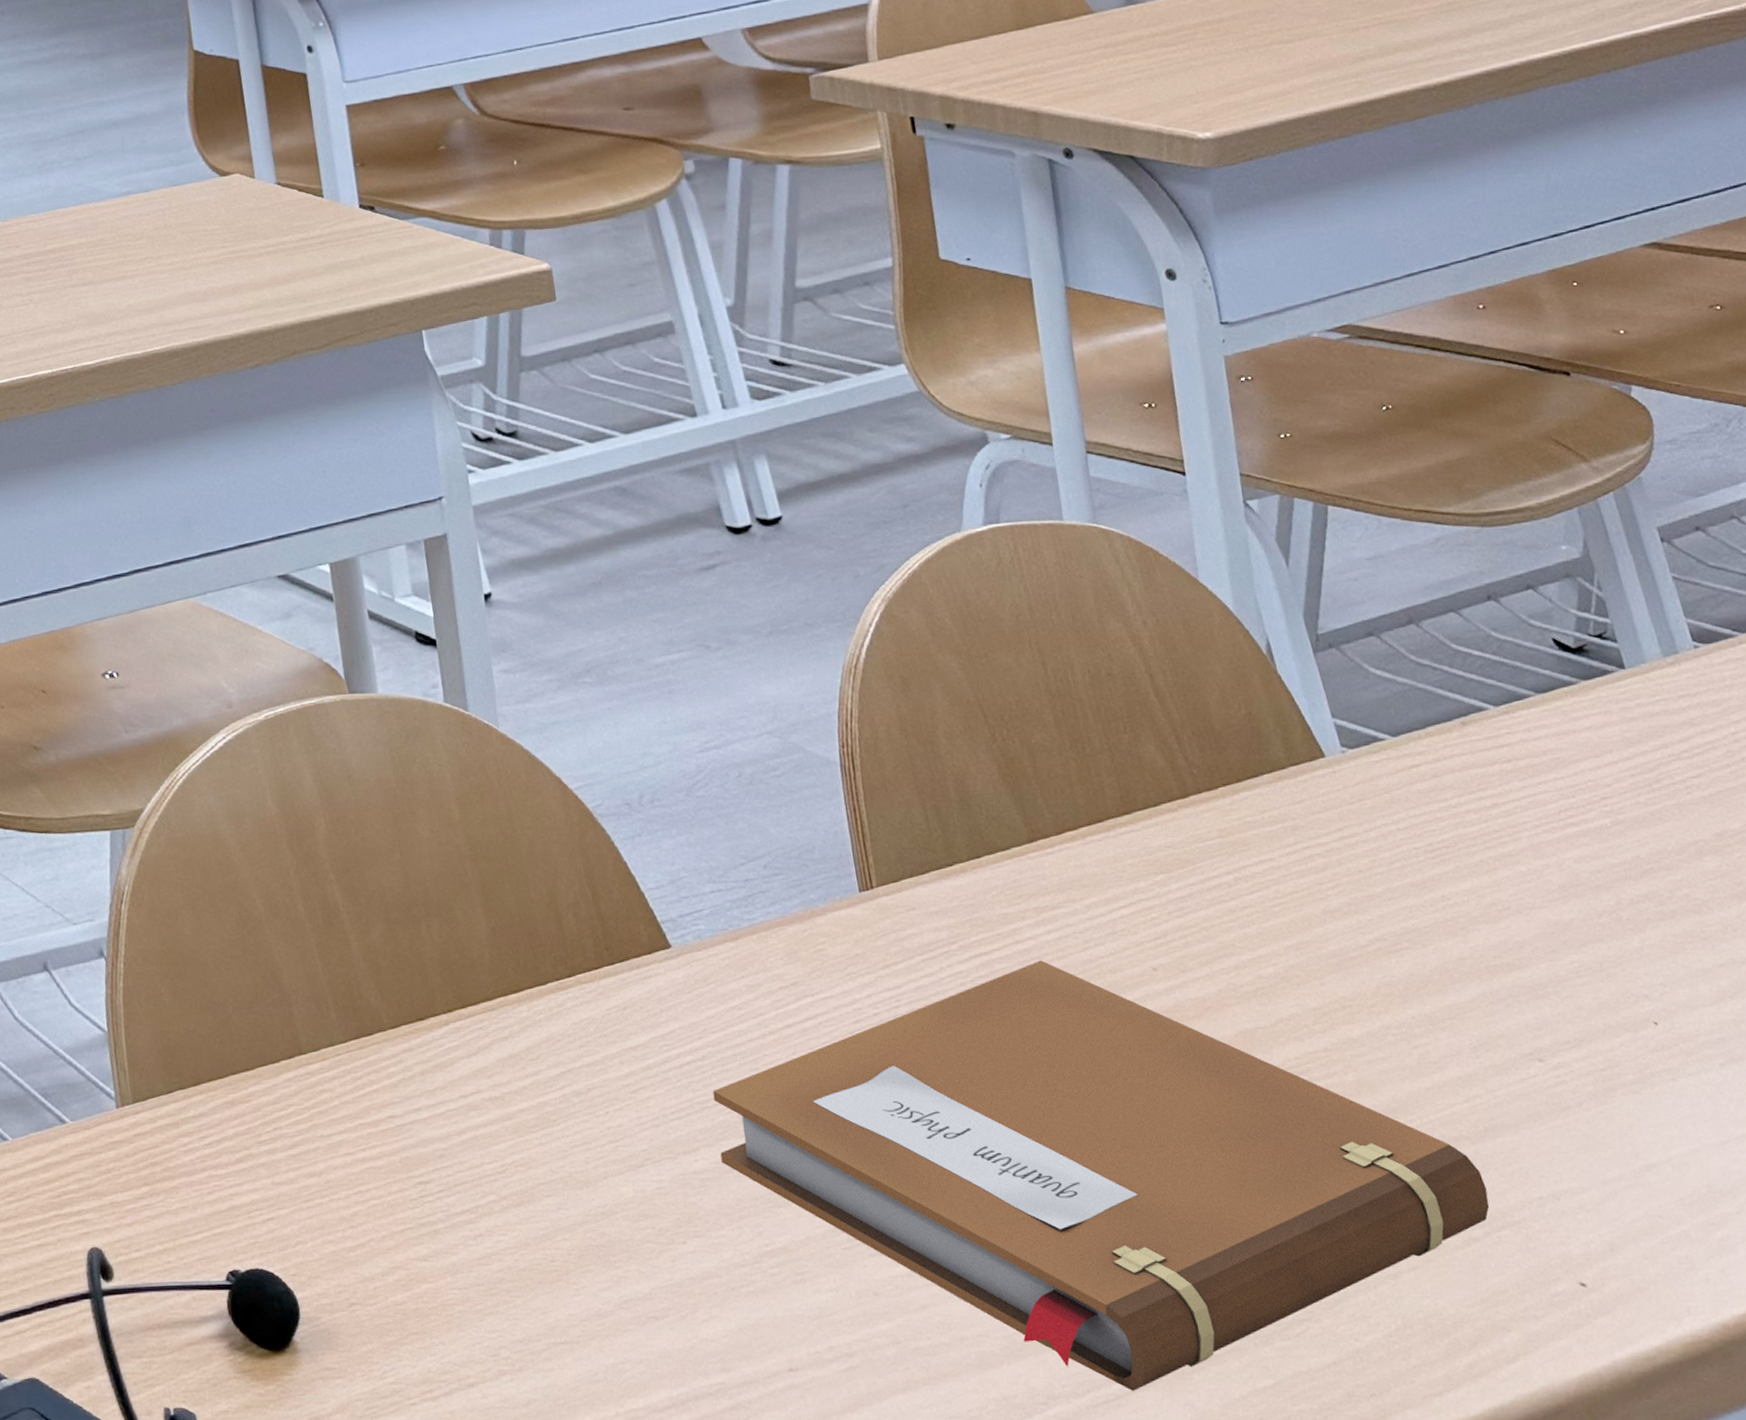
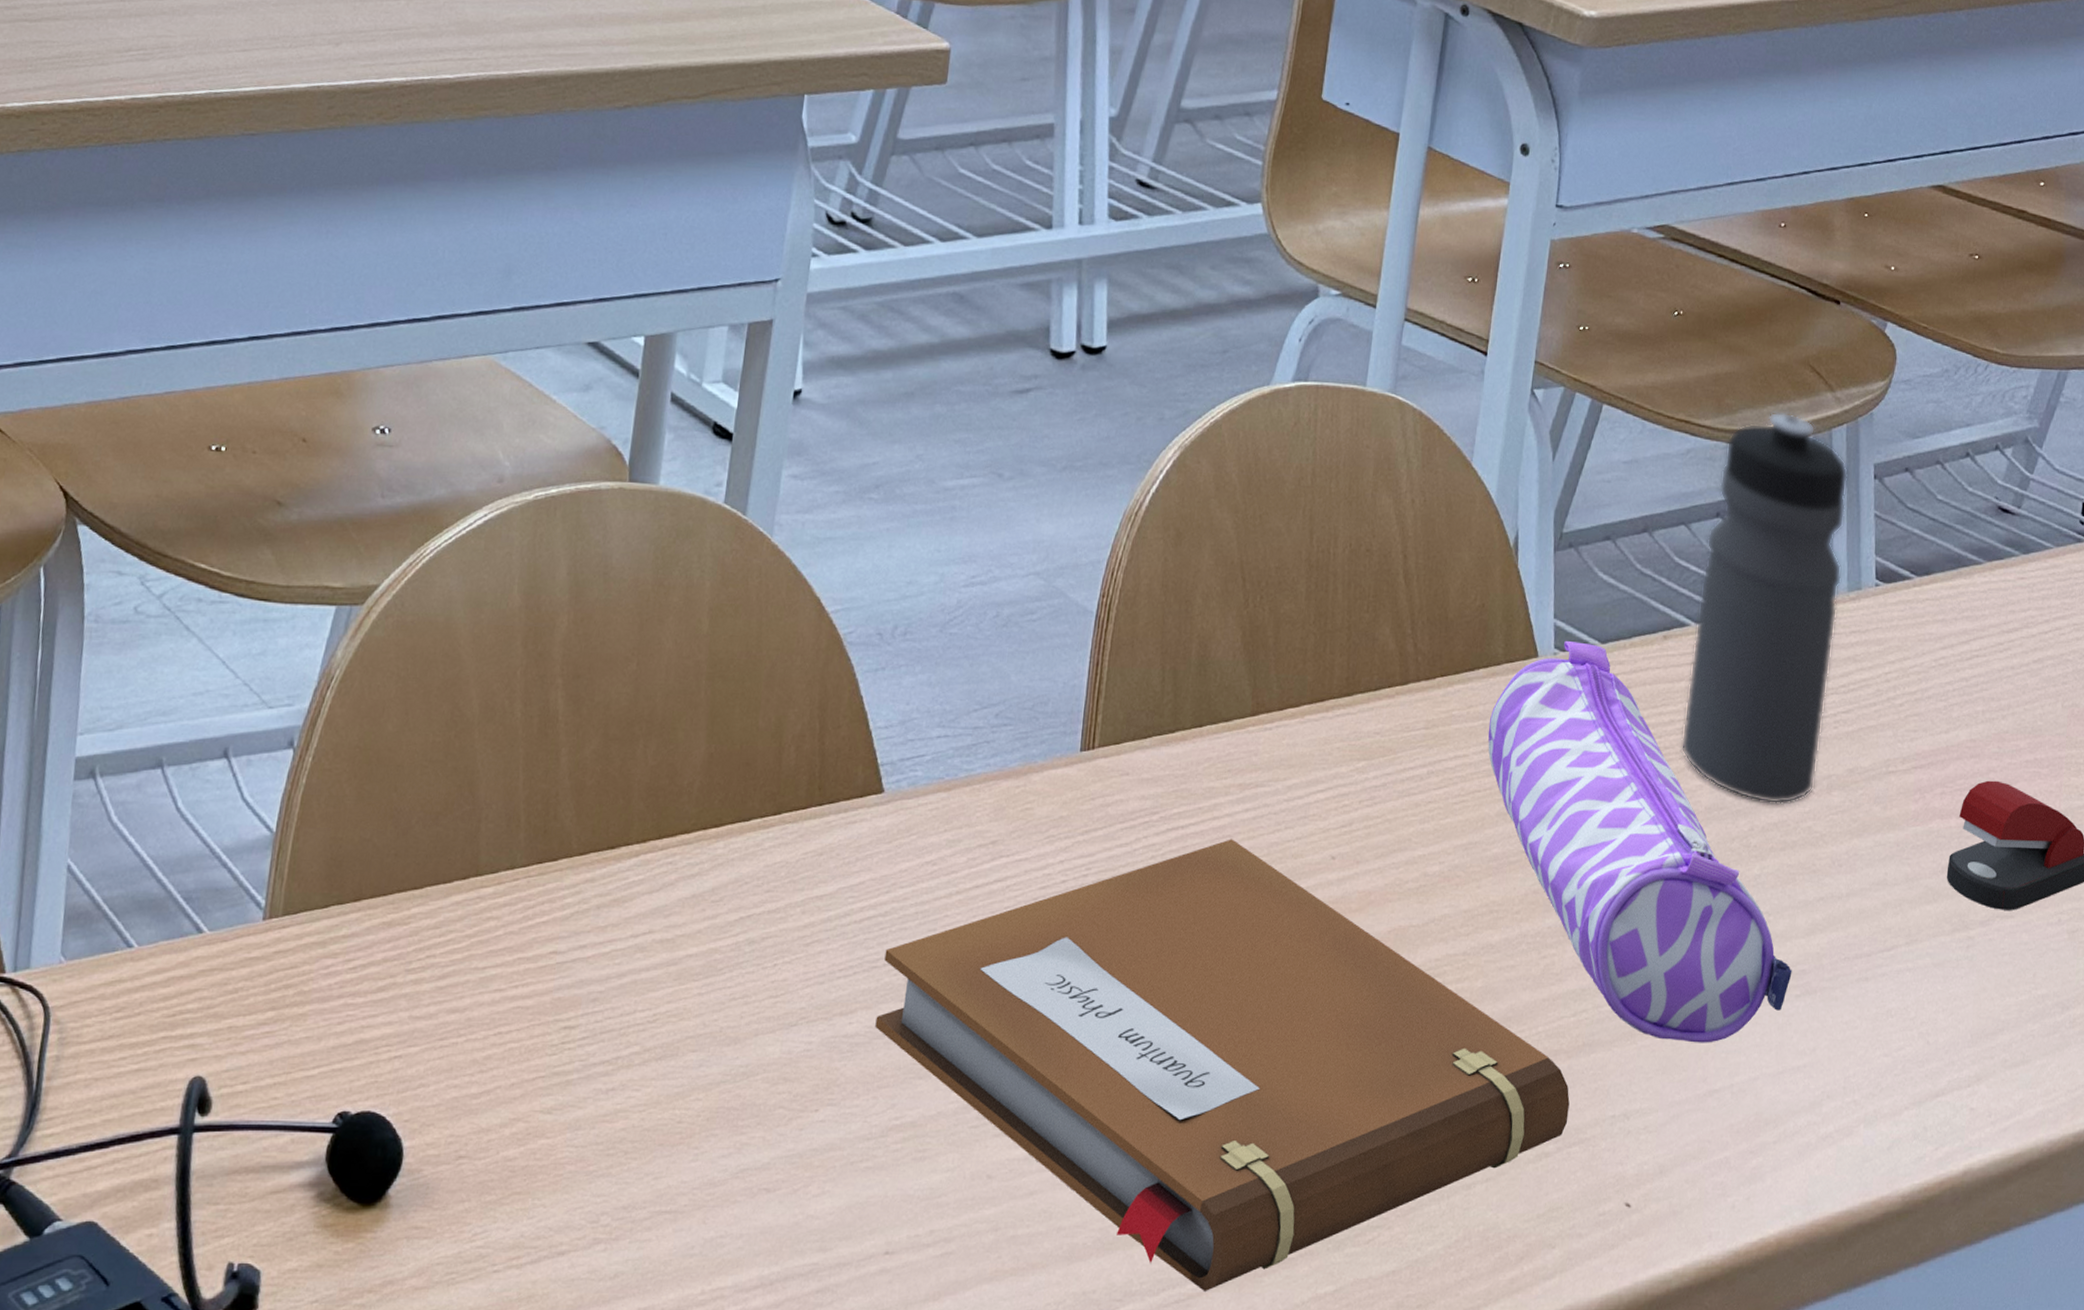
pencil case: none [1288,737,1709,1119] -> present [1488,640,1792,1043]
water bottle: none [1478,488,1681,876] -> present [1681,412,1848,805]

